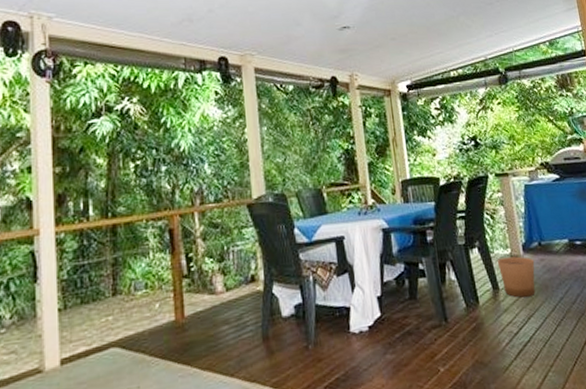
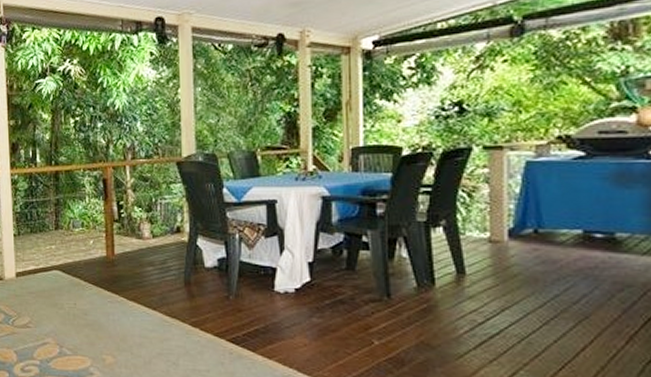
planter: present [497,256,536,298] -> none [467,241,524,287]

